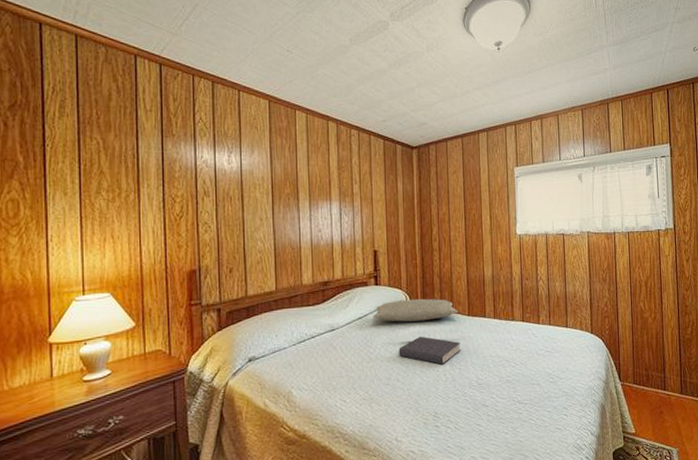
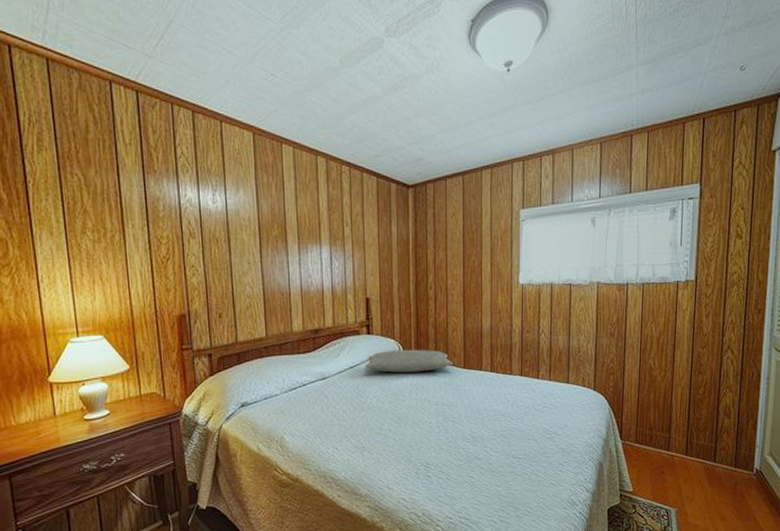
book: present [399,336,460,364] -> none [391,387,454,416]

